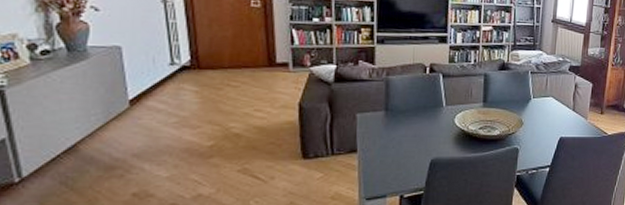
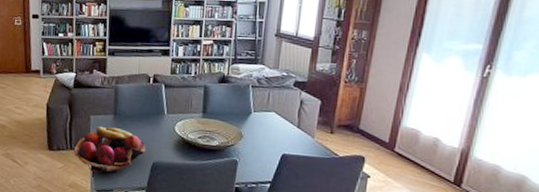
fruit basket: none [335,124,424,179] -> present [73,127,147,173]

